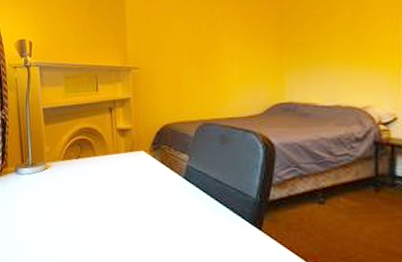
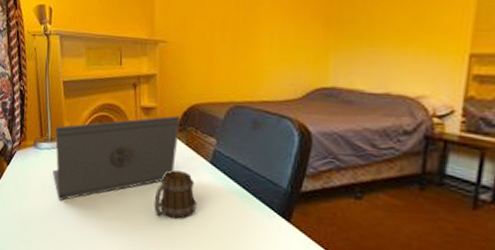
laptop: none [34,135,154,224] -> present [53,115,180,201]
mug: none [132,186,174,234] -> present [154,170,198,219]

